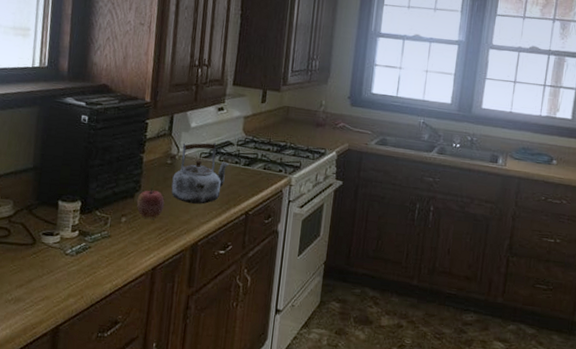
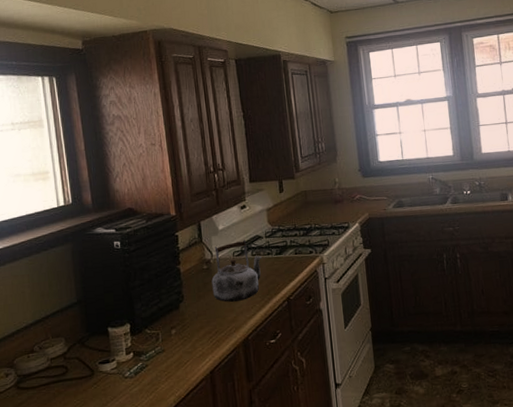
apple: present [136,188,165,219] -> none [182,295,210,326]

